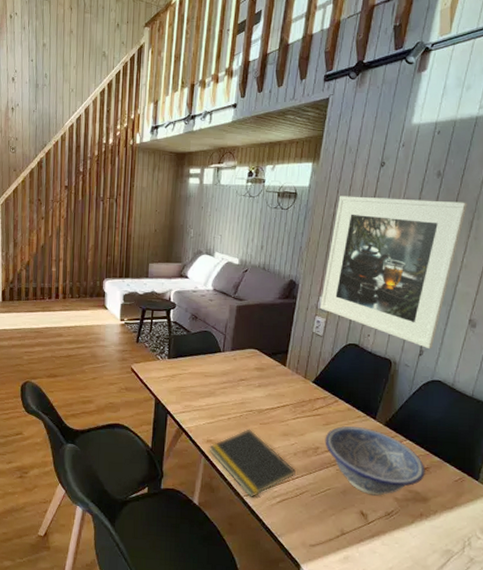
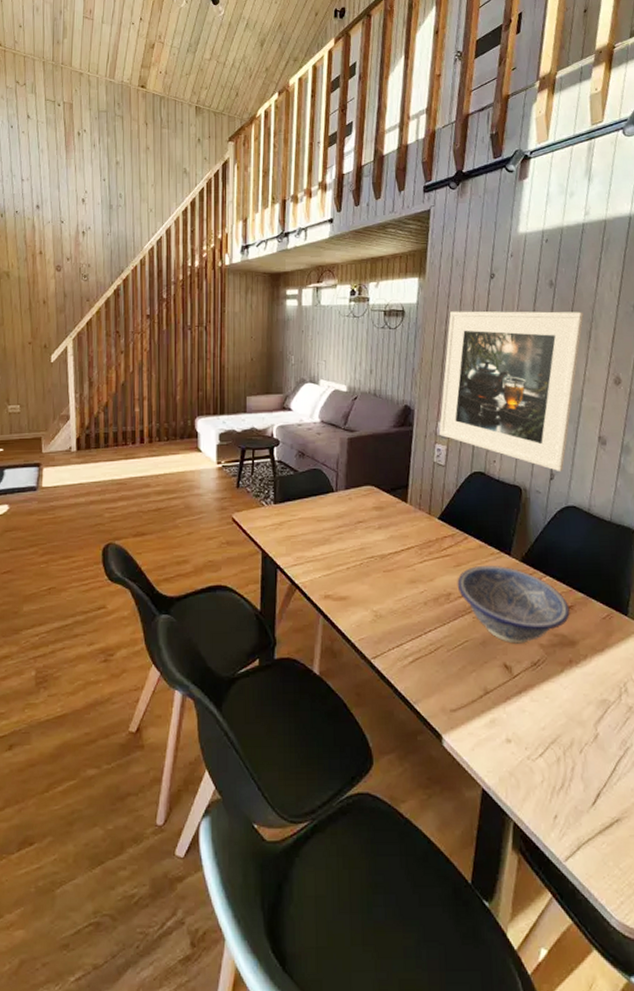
notepad: present [209,428,296,499] -> none [327,578,428,661]

